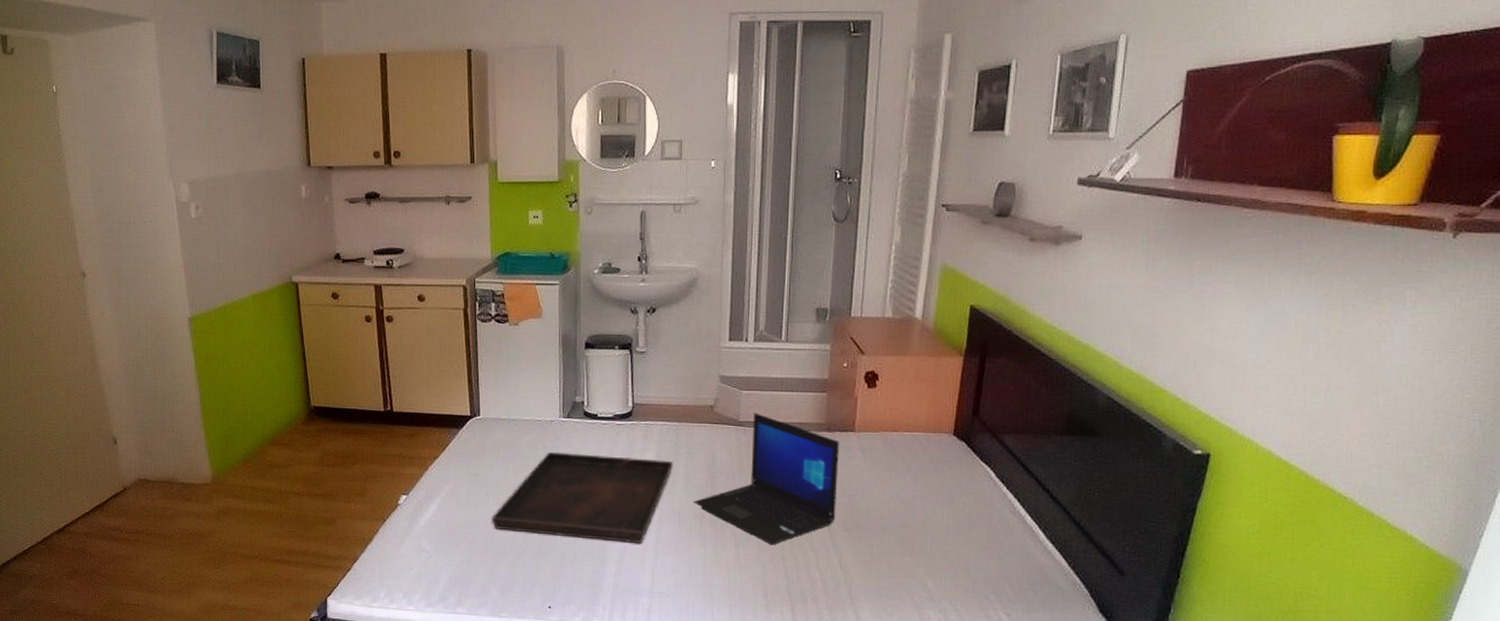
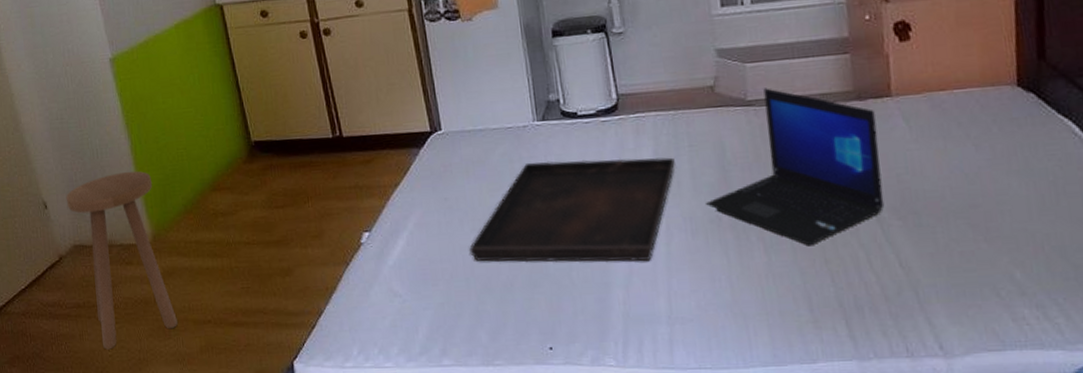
stool: none [135,420,227,573] -> present [66,171,178,350]

